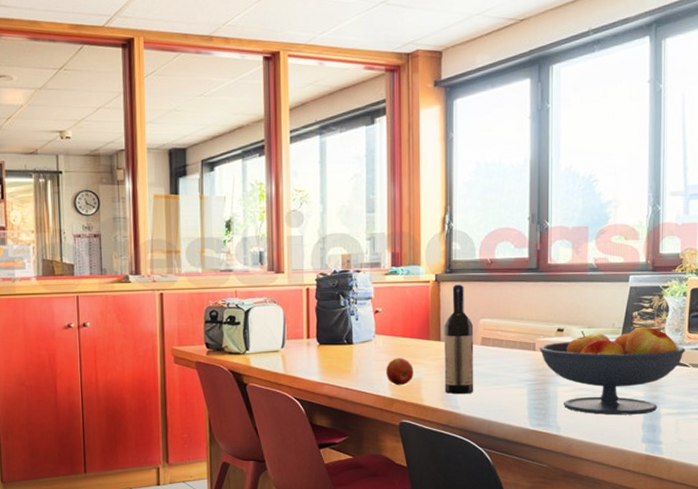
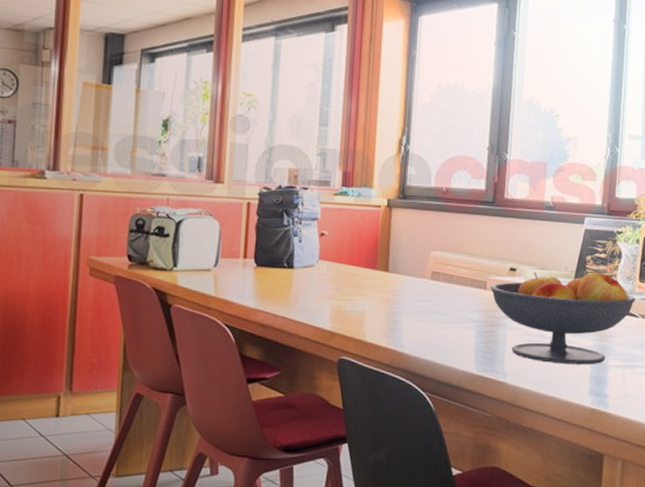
apple: present [386,358,414,386] -> none [327,287,357,318]
wine bottle: present [444,284,474,395] -> none [389,212,424,332]

